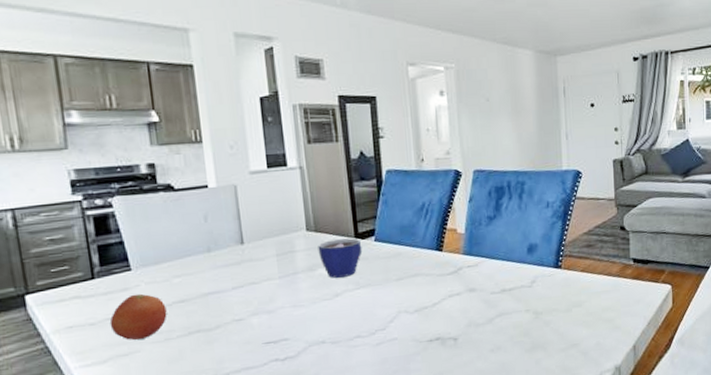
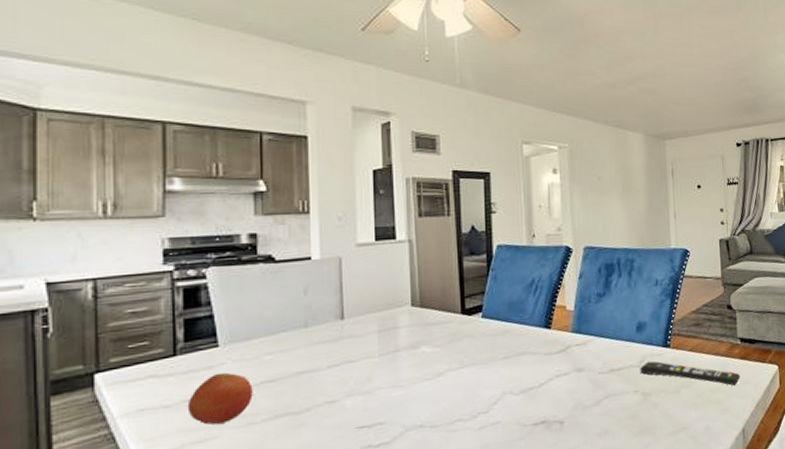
cup: present [318,238,363,278] -> none [422,314,469,357]
remote control: none [531,281,632,305] -> present [640,361,740,386]

